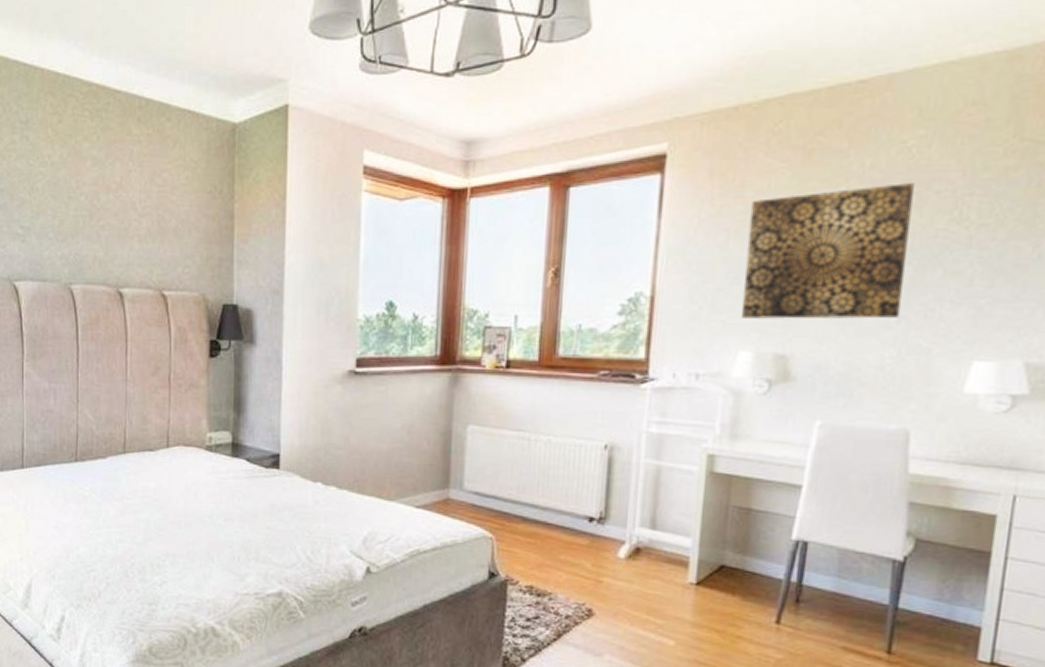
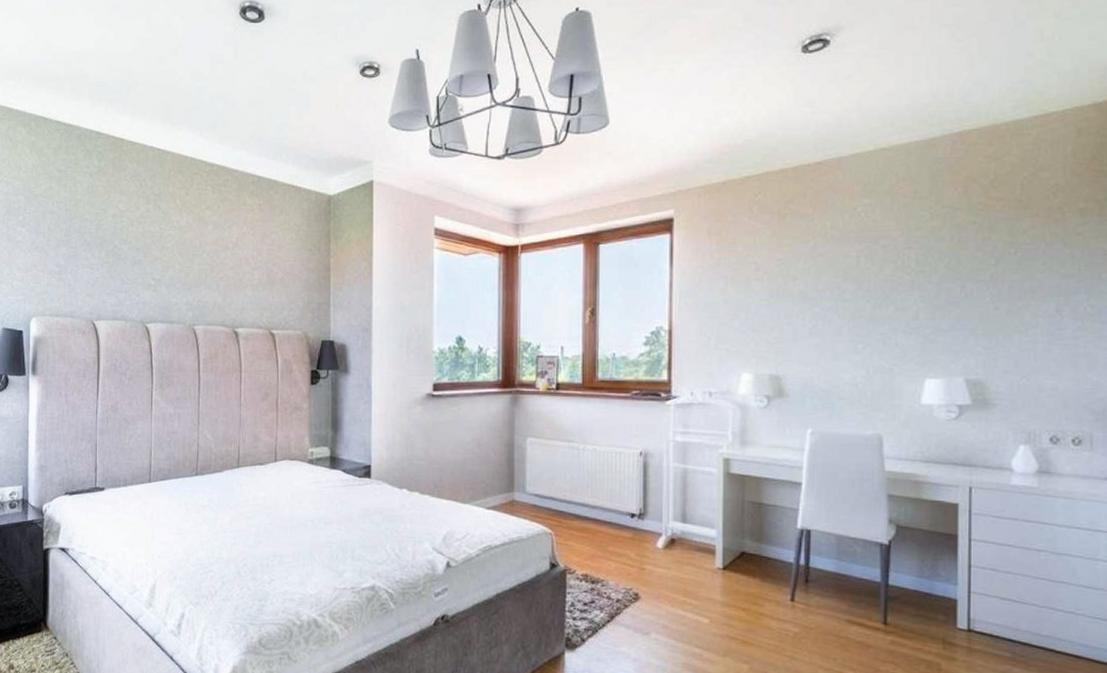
wall art: present [740,183,915,319] -> none [741,240,866,347]

